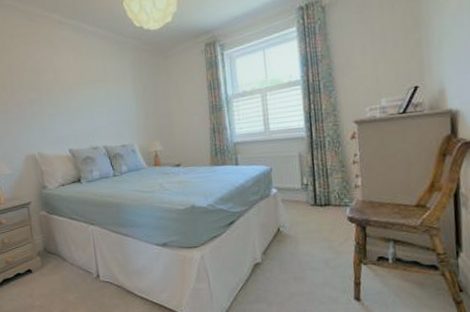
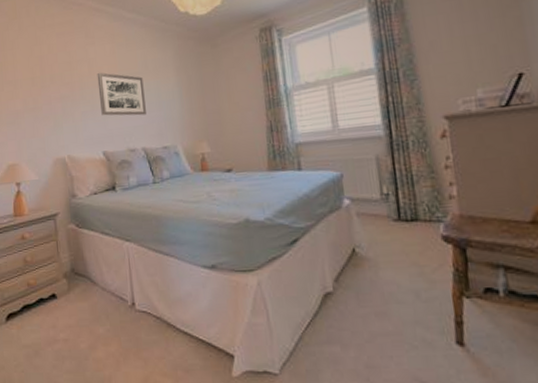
wall art: none [62,79,107,118] -> present [97,72,146,116]

